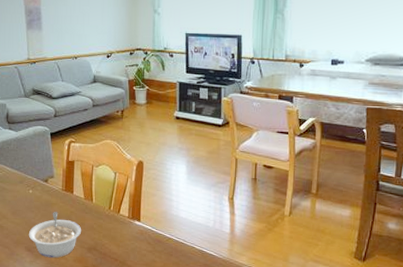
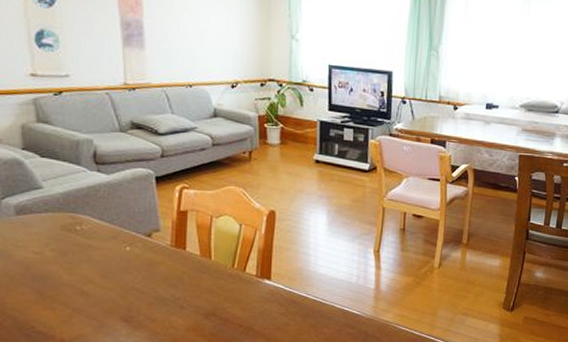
legume: present [28,212,82,258] -> none [124,273,197,329]

